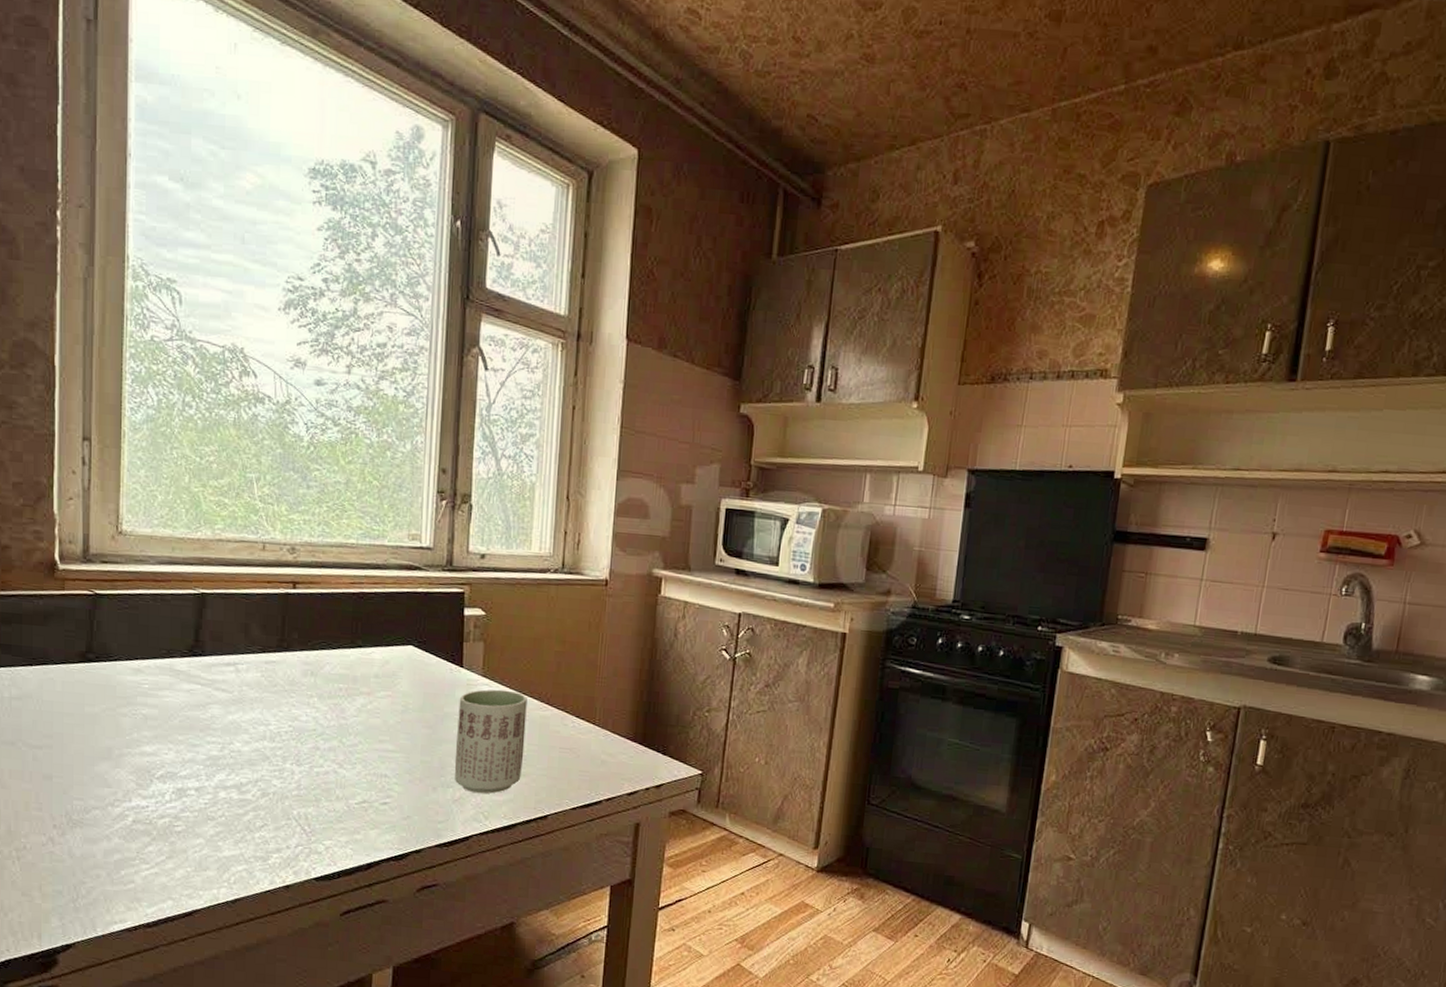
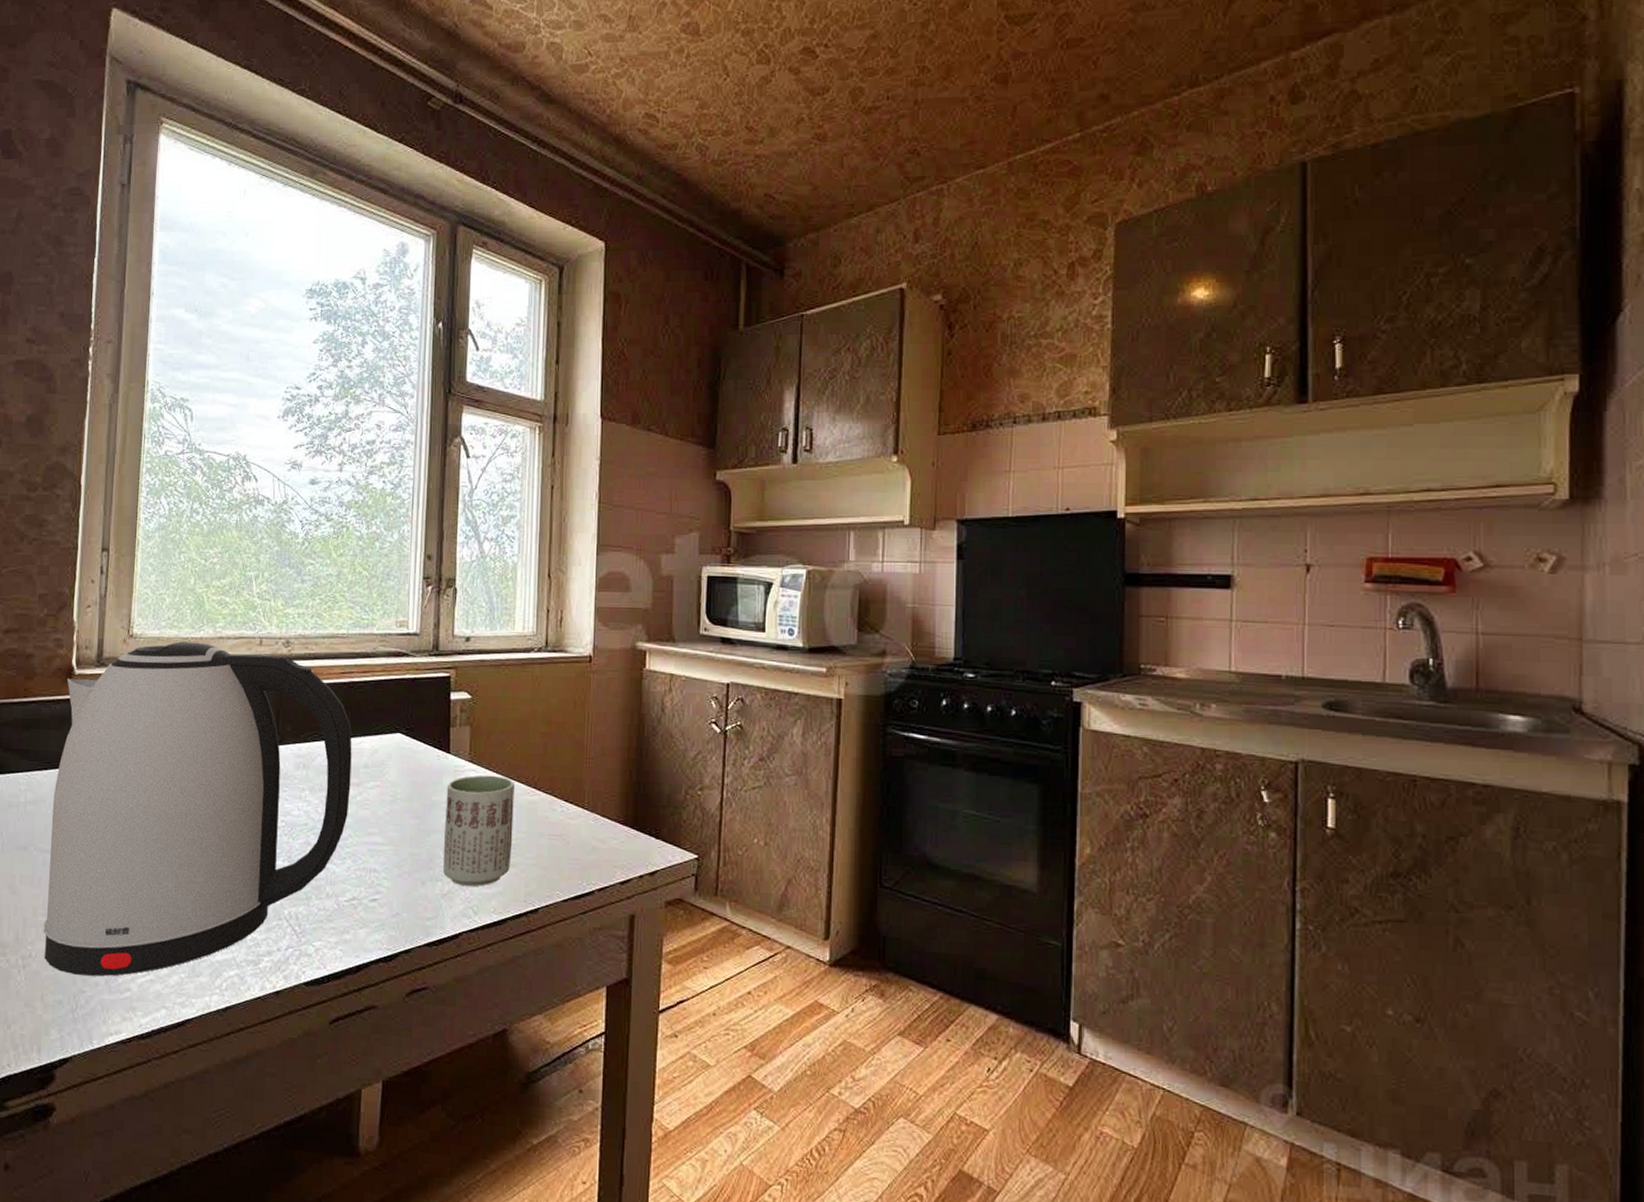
kettle: none [37,541,362,869] -> present [43,641,352,977]

